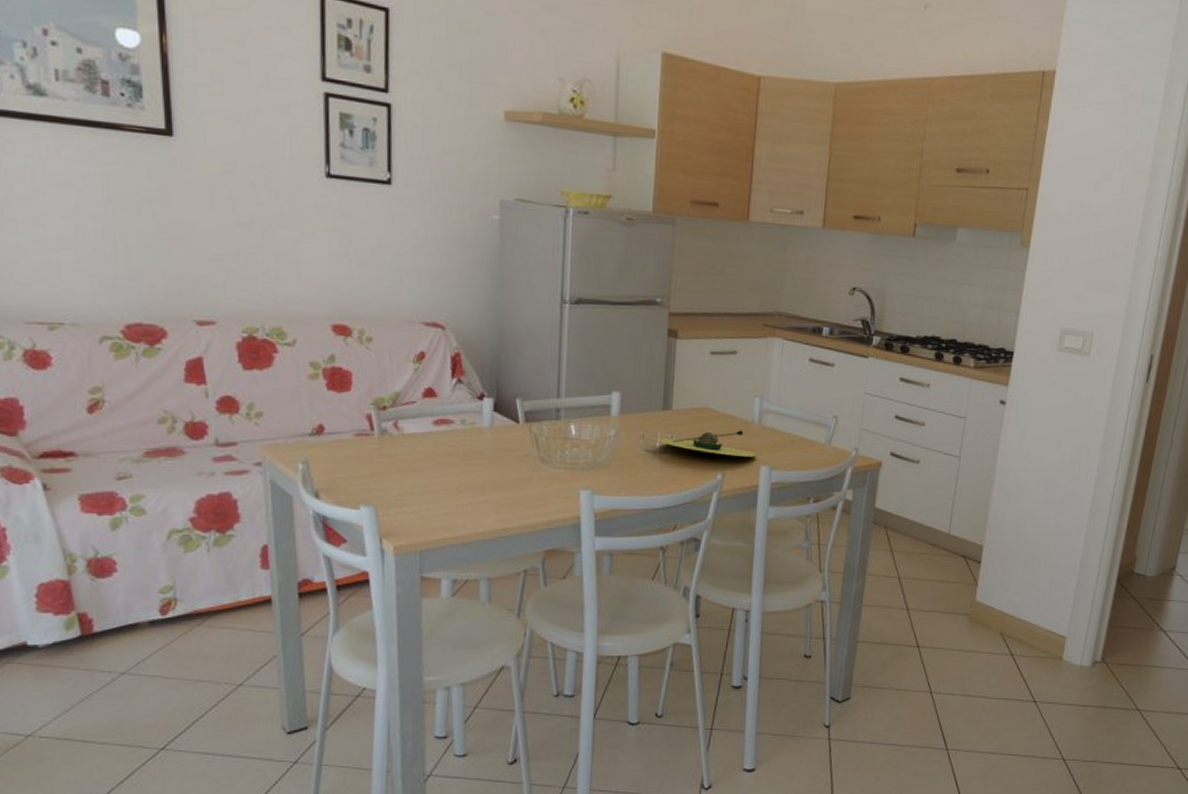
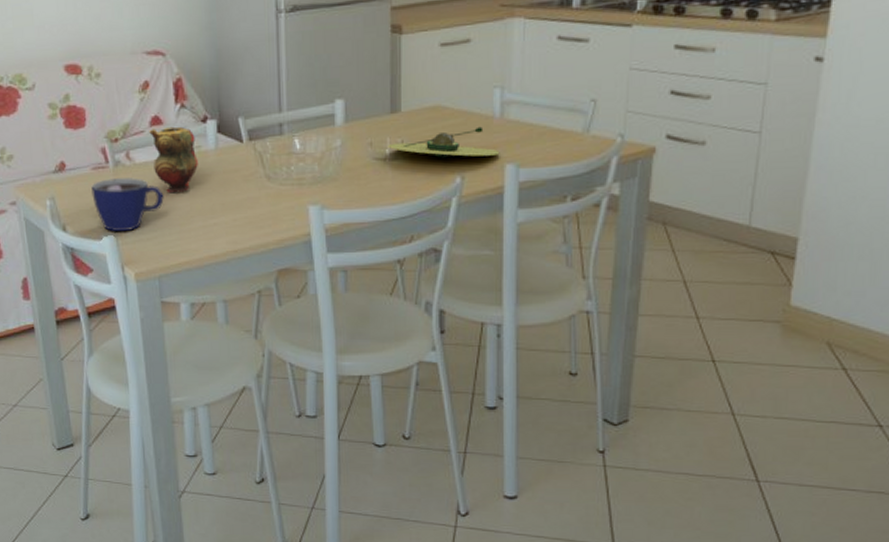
cup: none [352,447,432,502] -> present [91,178,164,231]
teapot: none [421,400,471,467] -> present [149,126,198,192]

